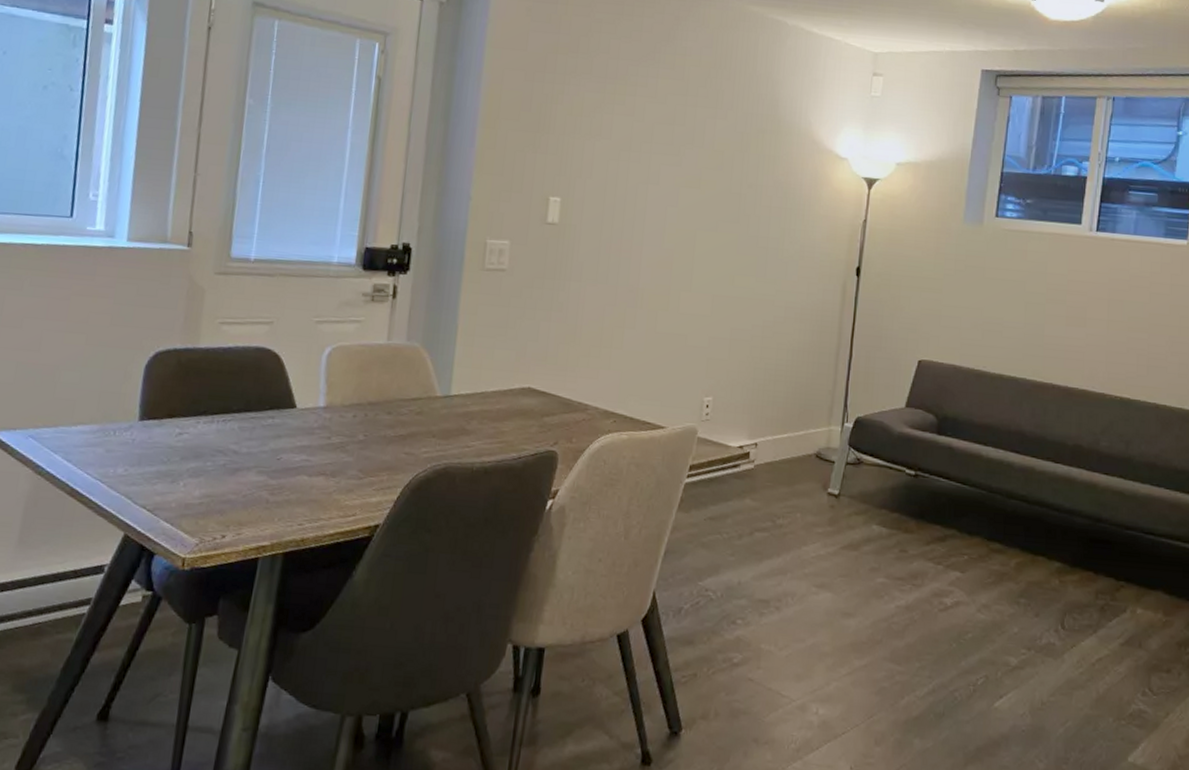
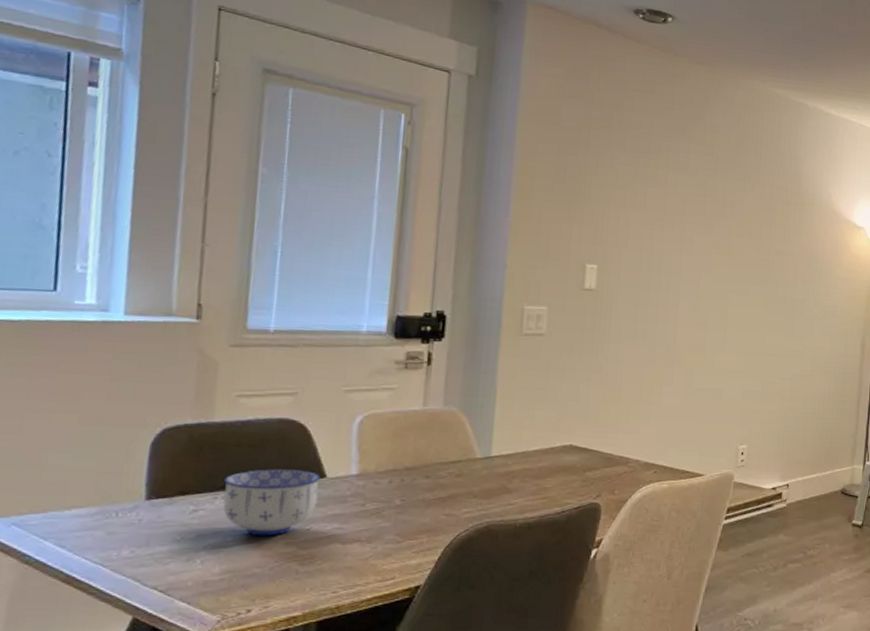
bowl: none [204,396,291,464] -> present [223,469,320,536]

